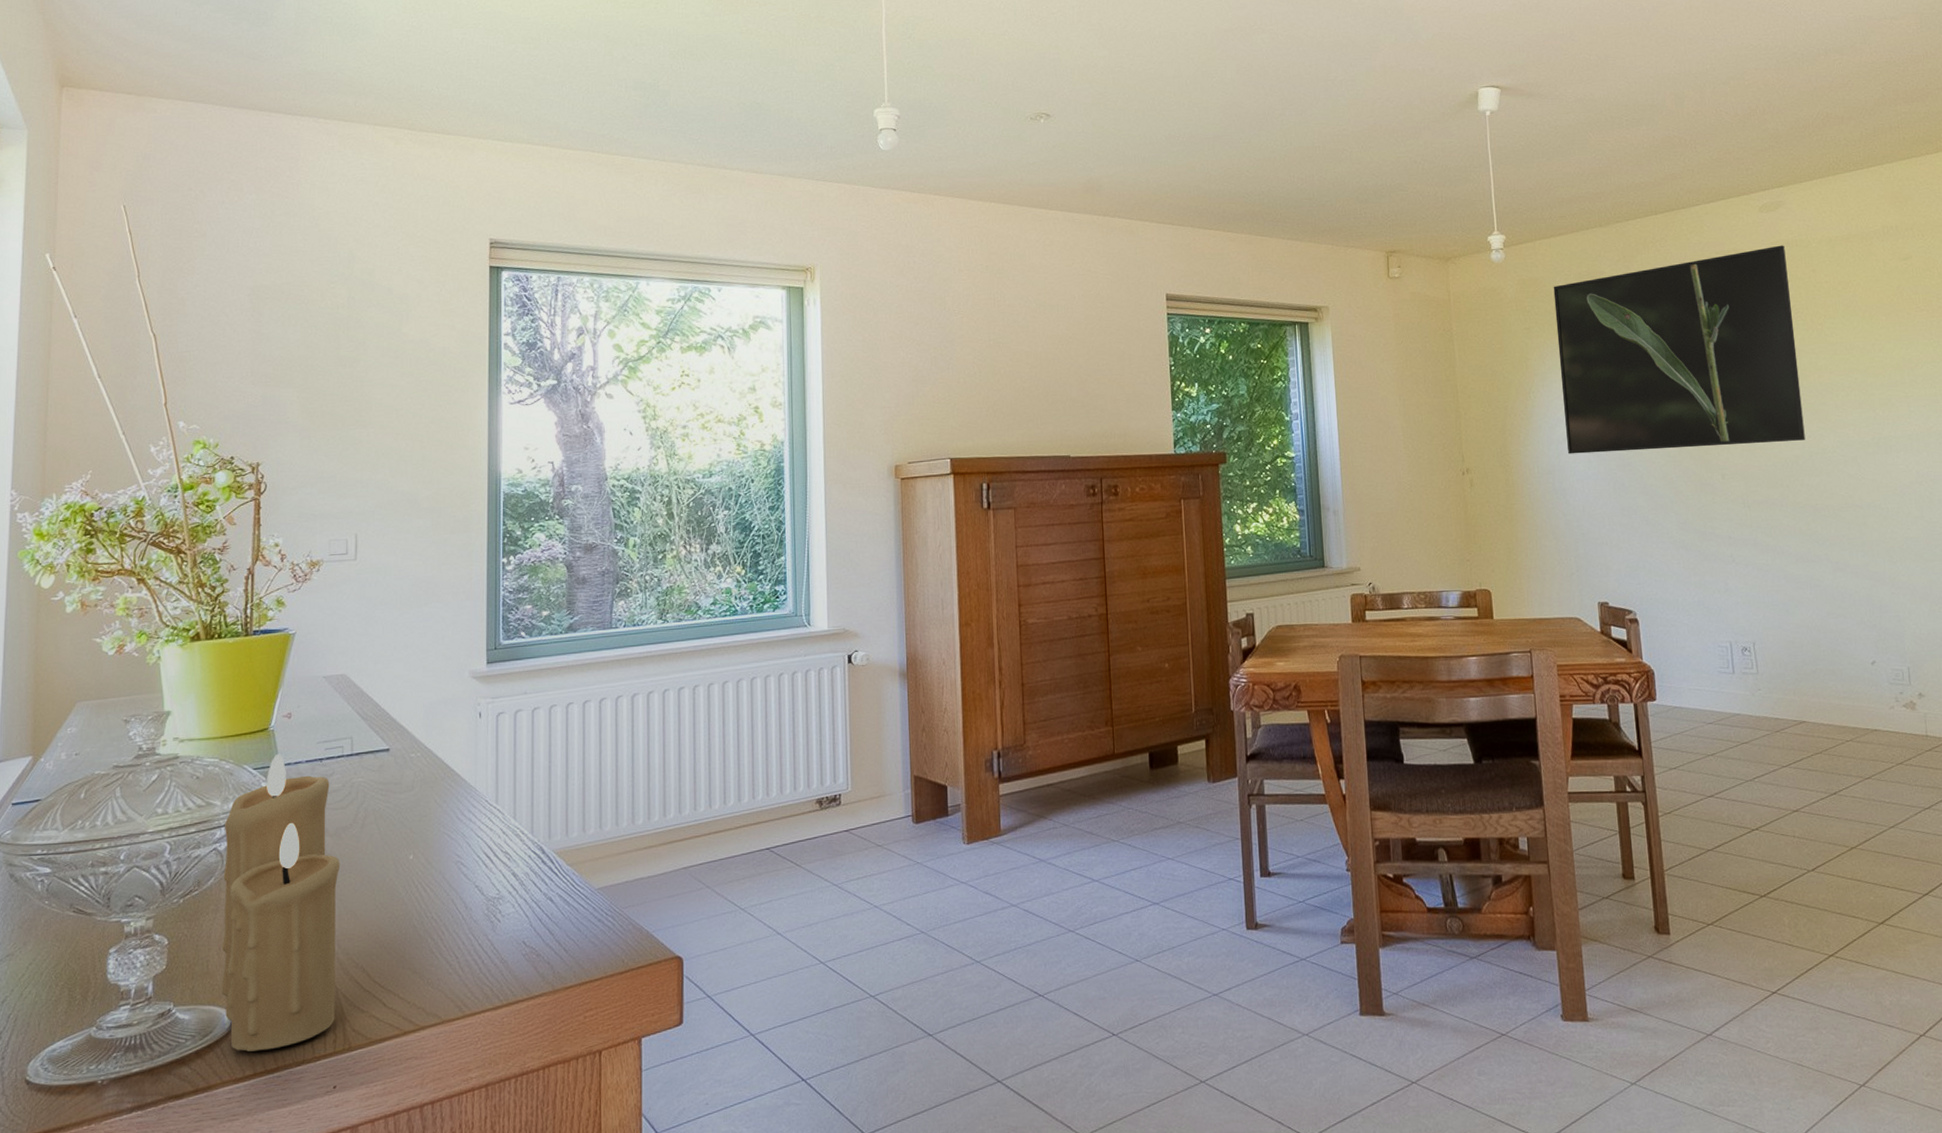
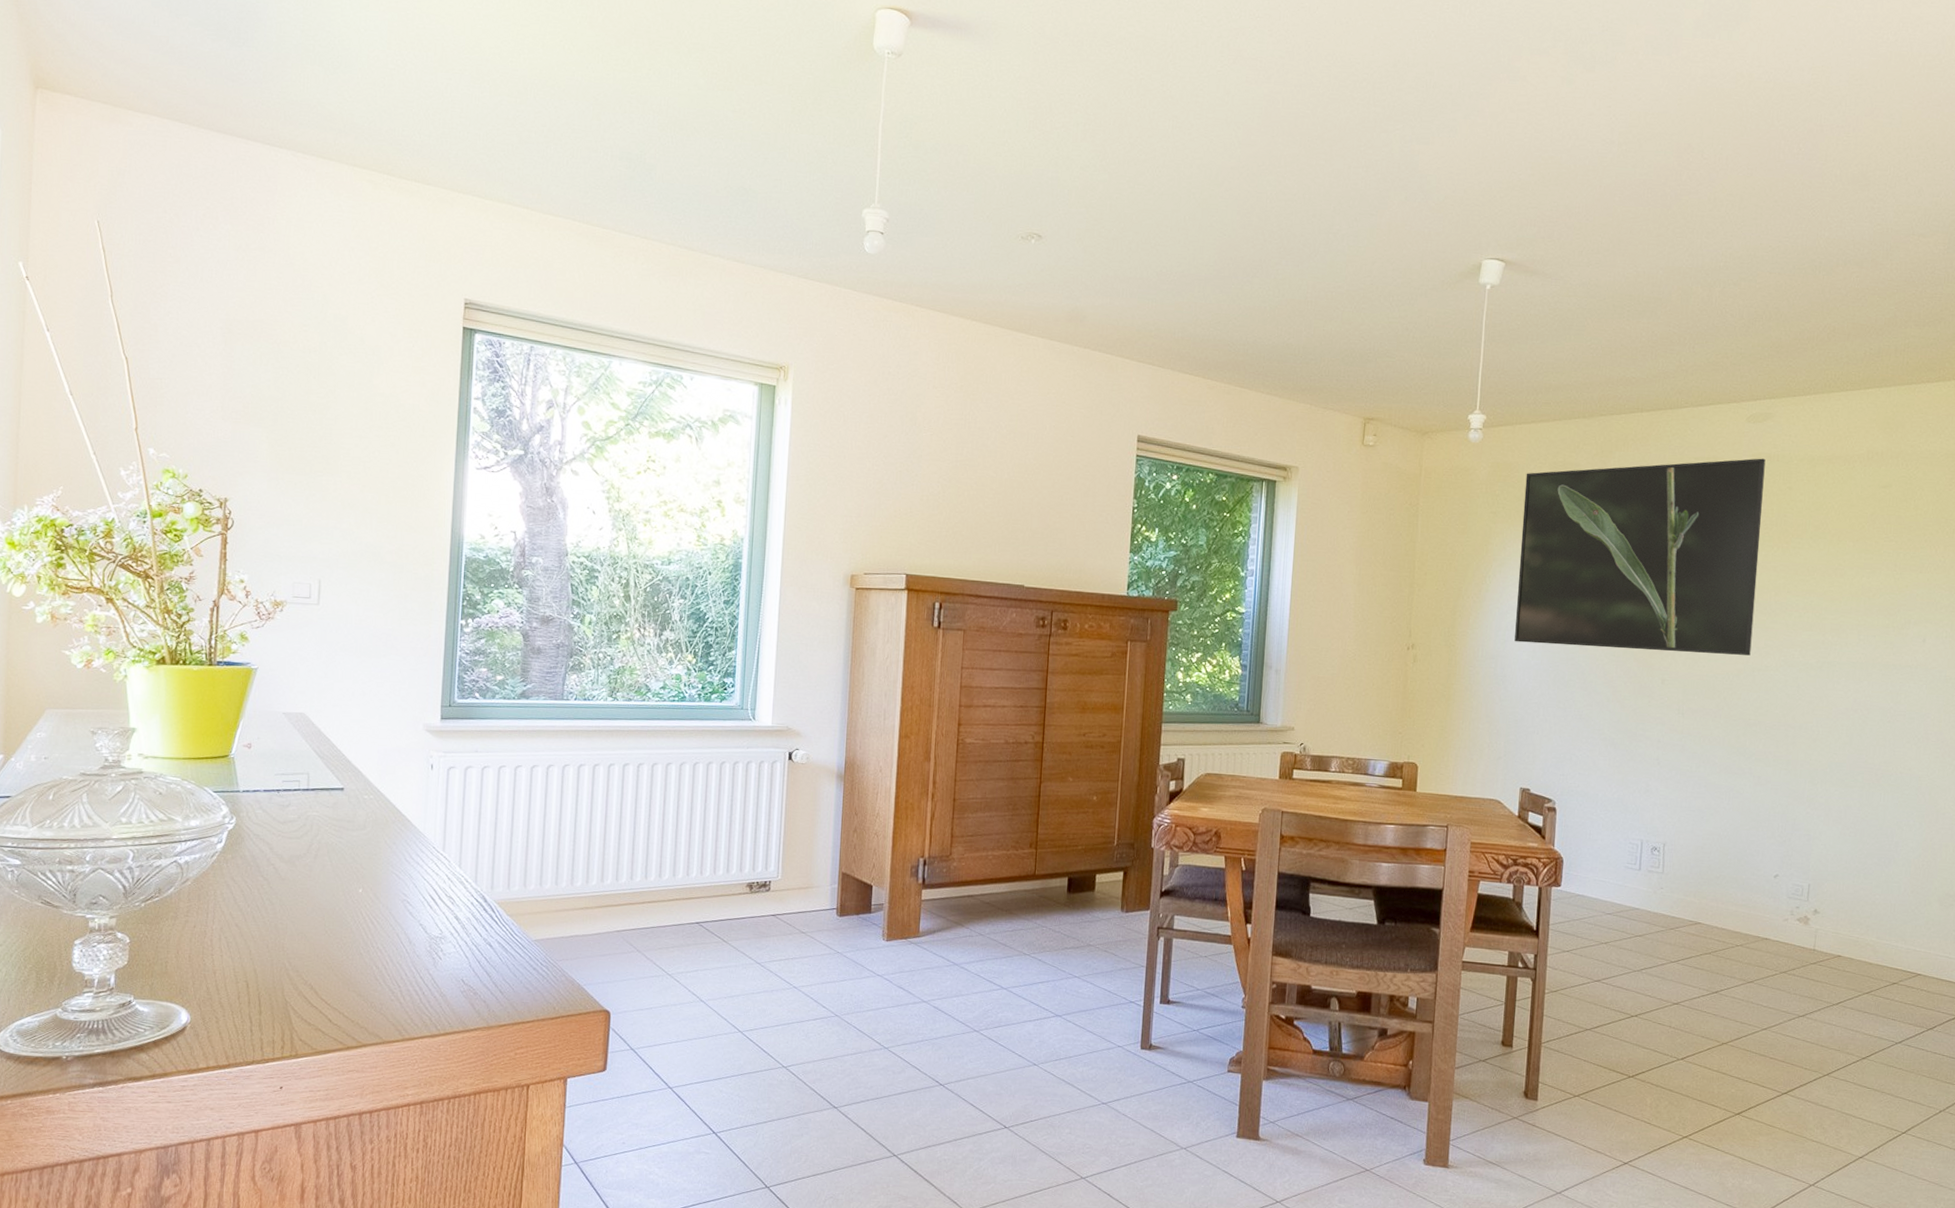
candle: present [221,753,340,1052] -> none [178,780,294,1048]

